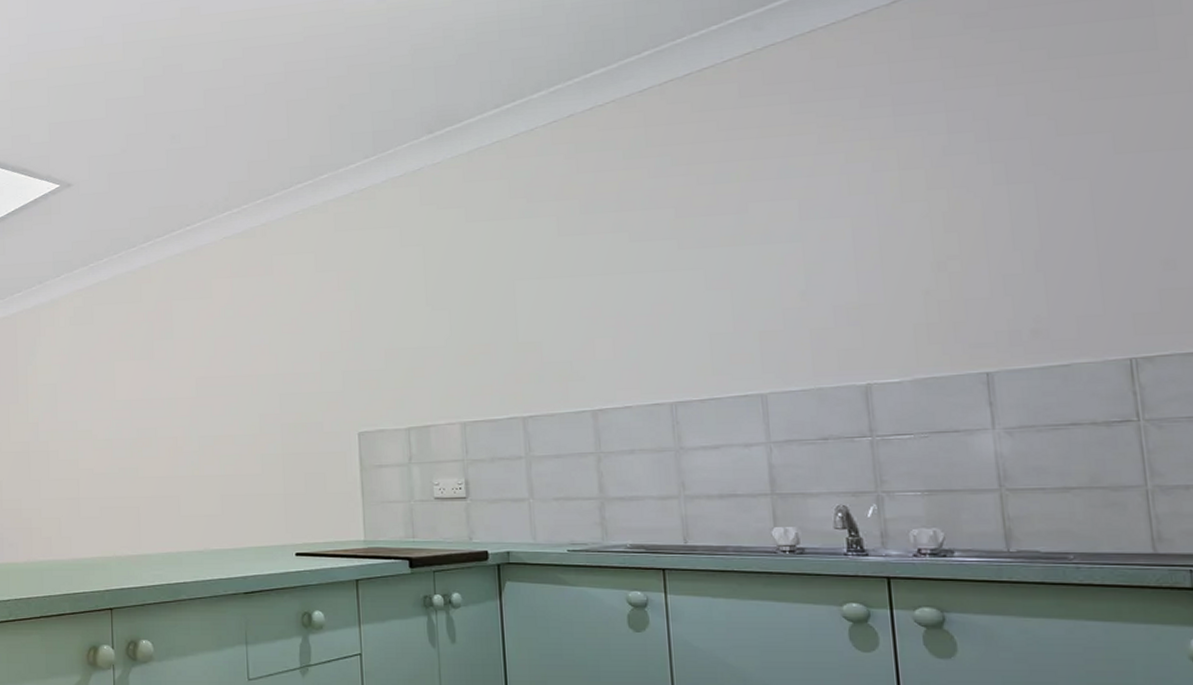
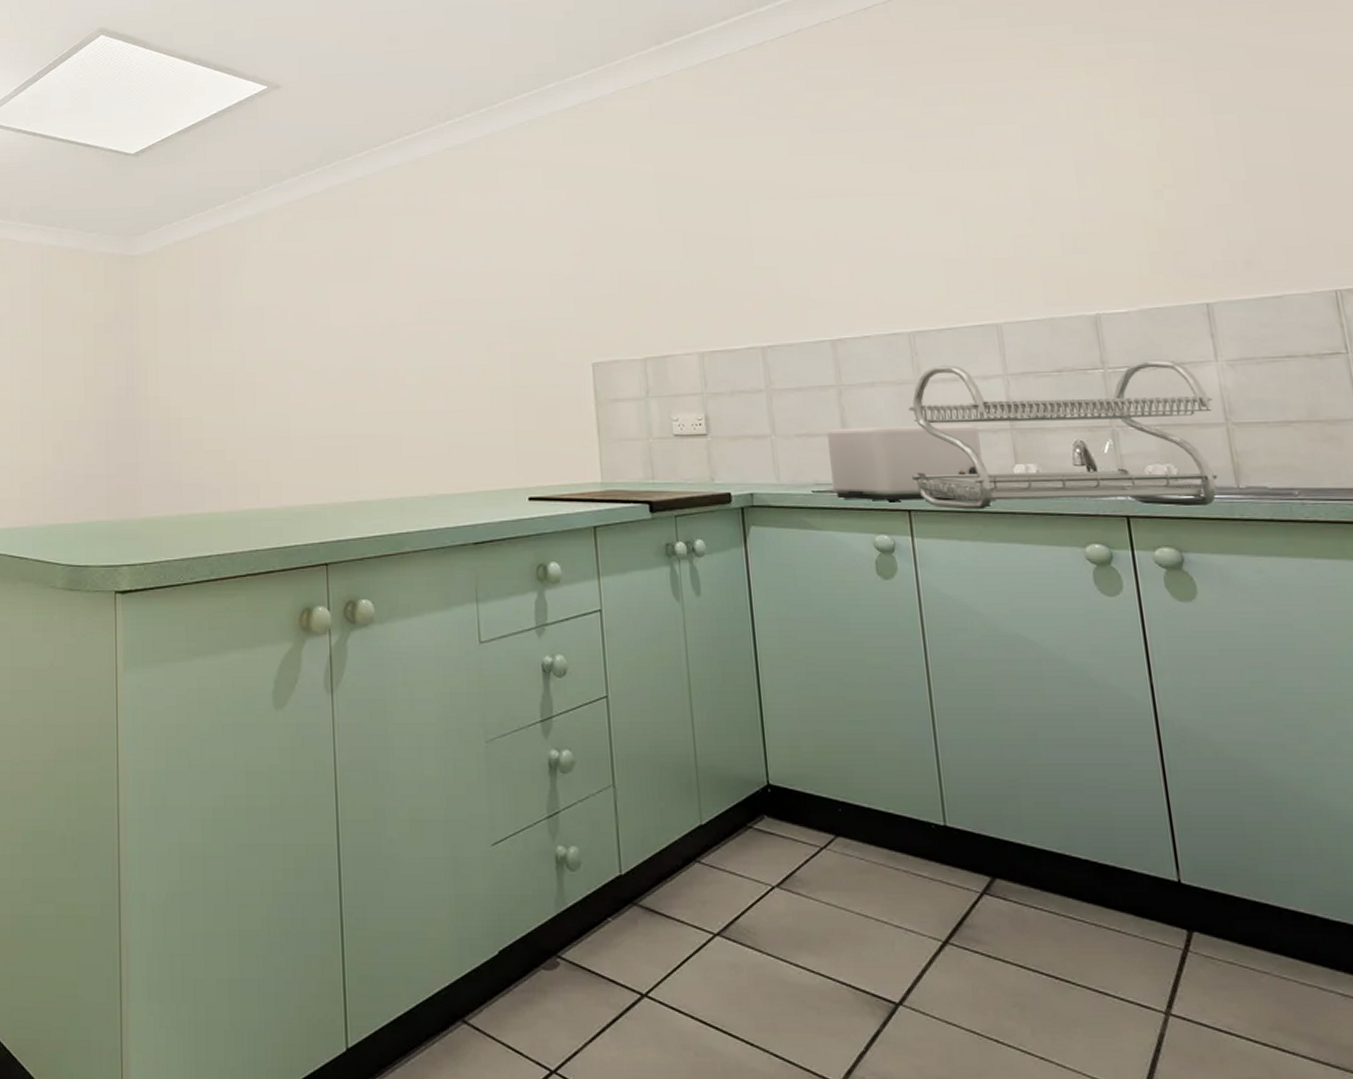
toaster: none [585,489,740,561] -> present [827,424,982,502]
dish rack: none [666,427,988,569] -> present [907,359,1219,510]

